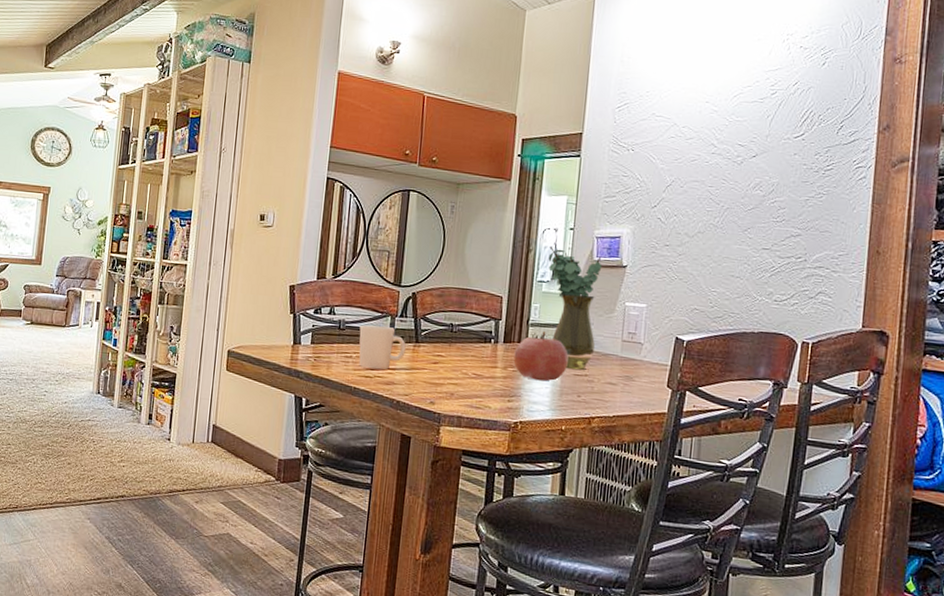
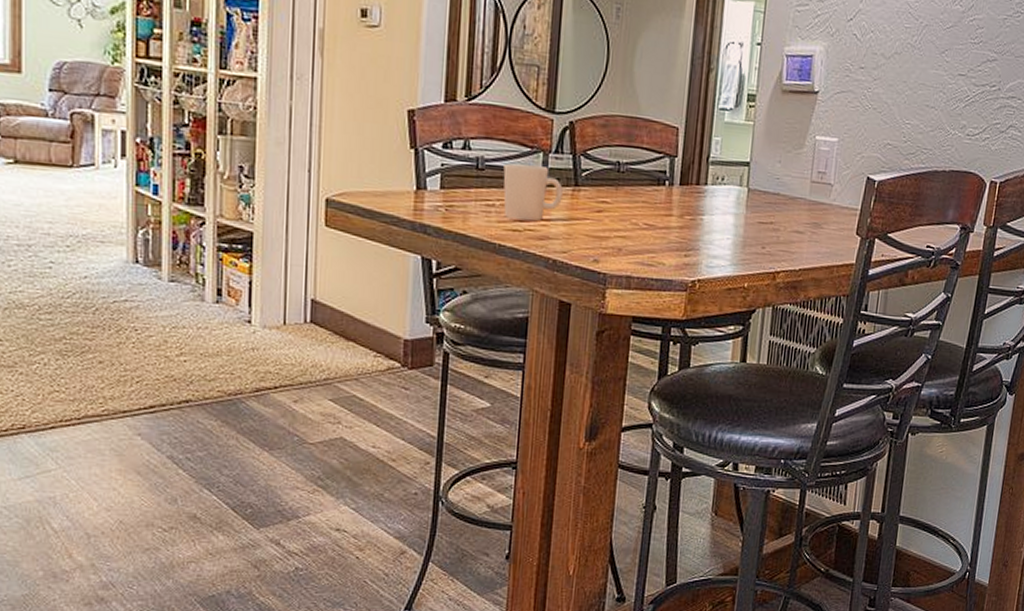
fruit: present [513,331,569,382] -> none [691,171,753,231]
vase: present [548,246,602,370] -> none [732,64,792,217]

